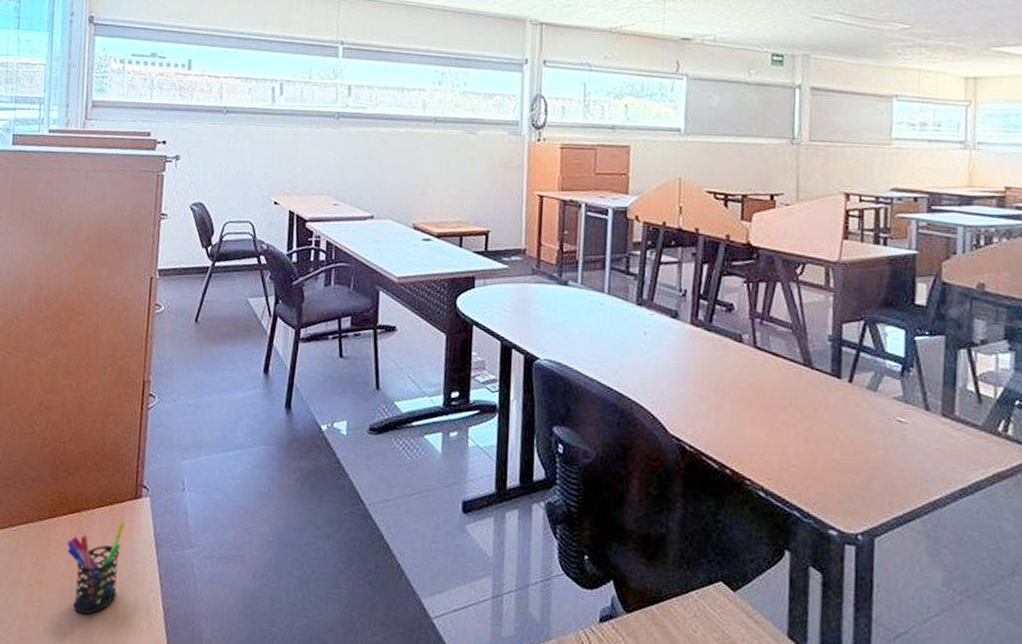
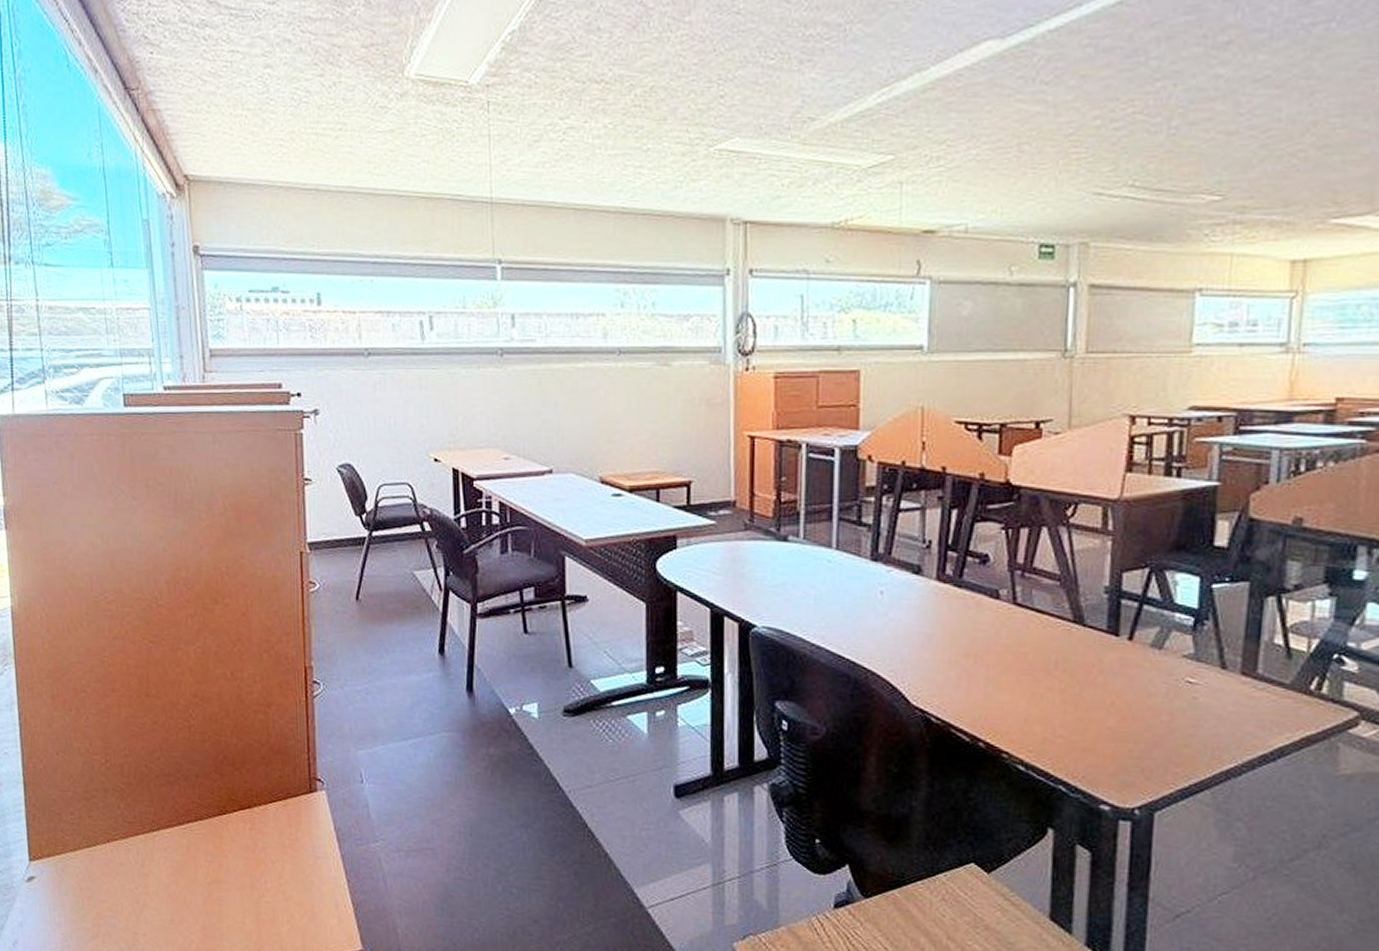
pen holder: present [66,521,126,615] -> none [241,816,302,912]

